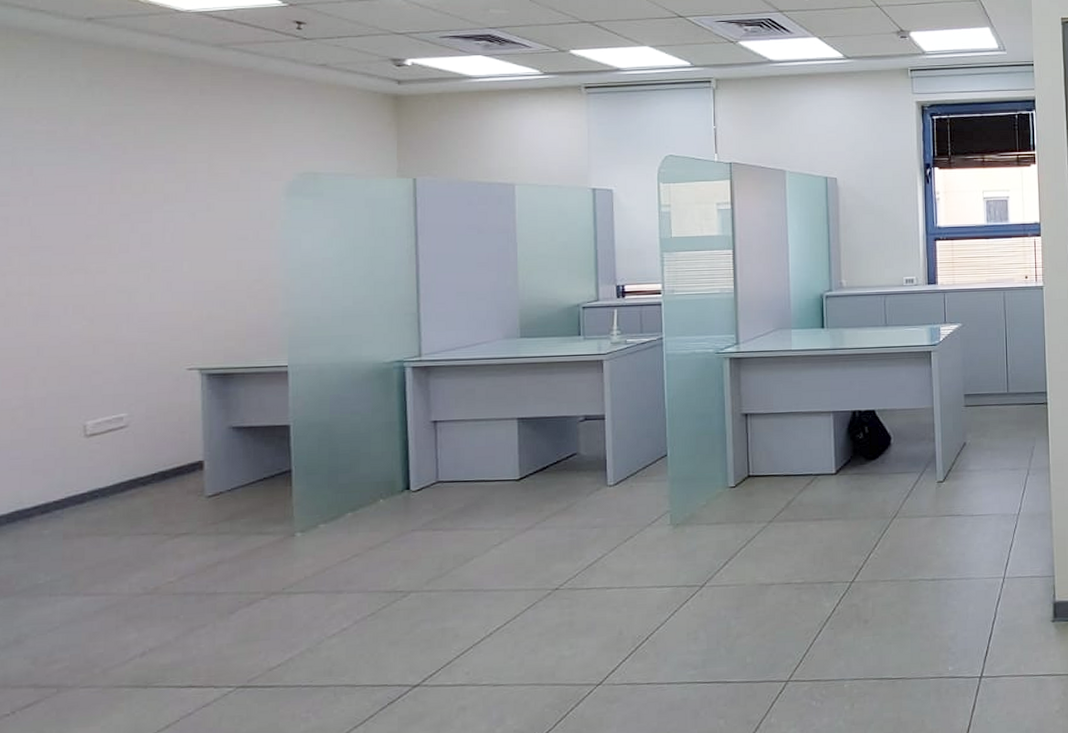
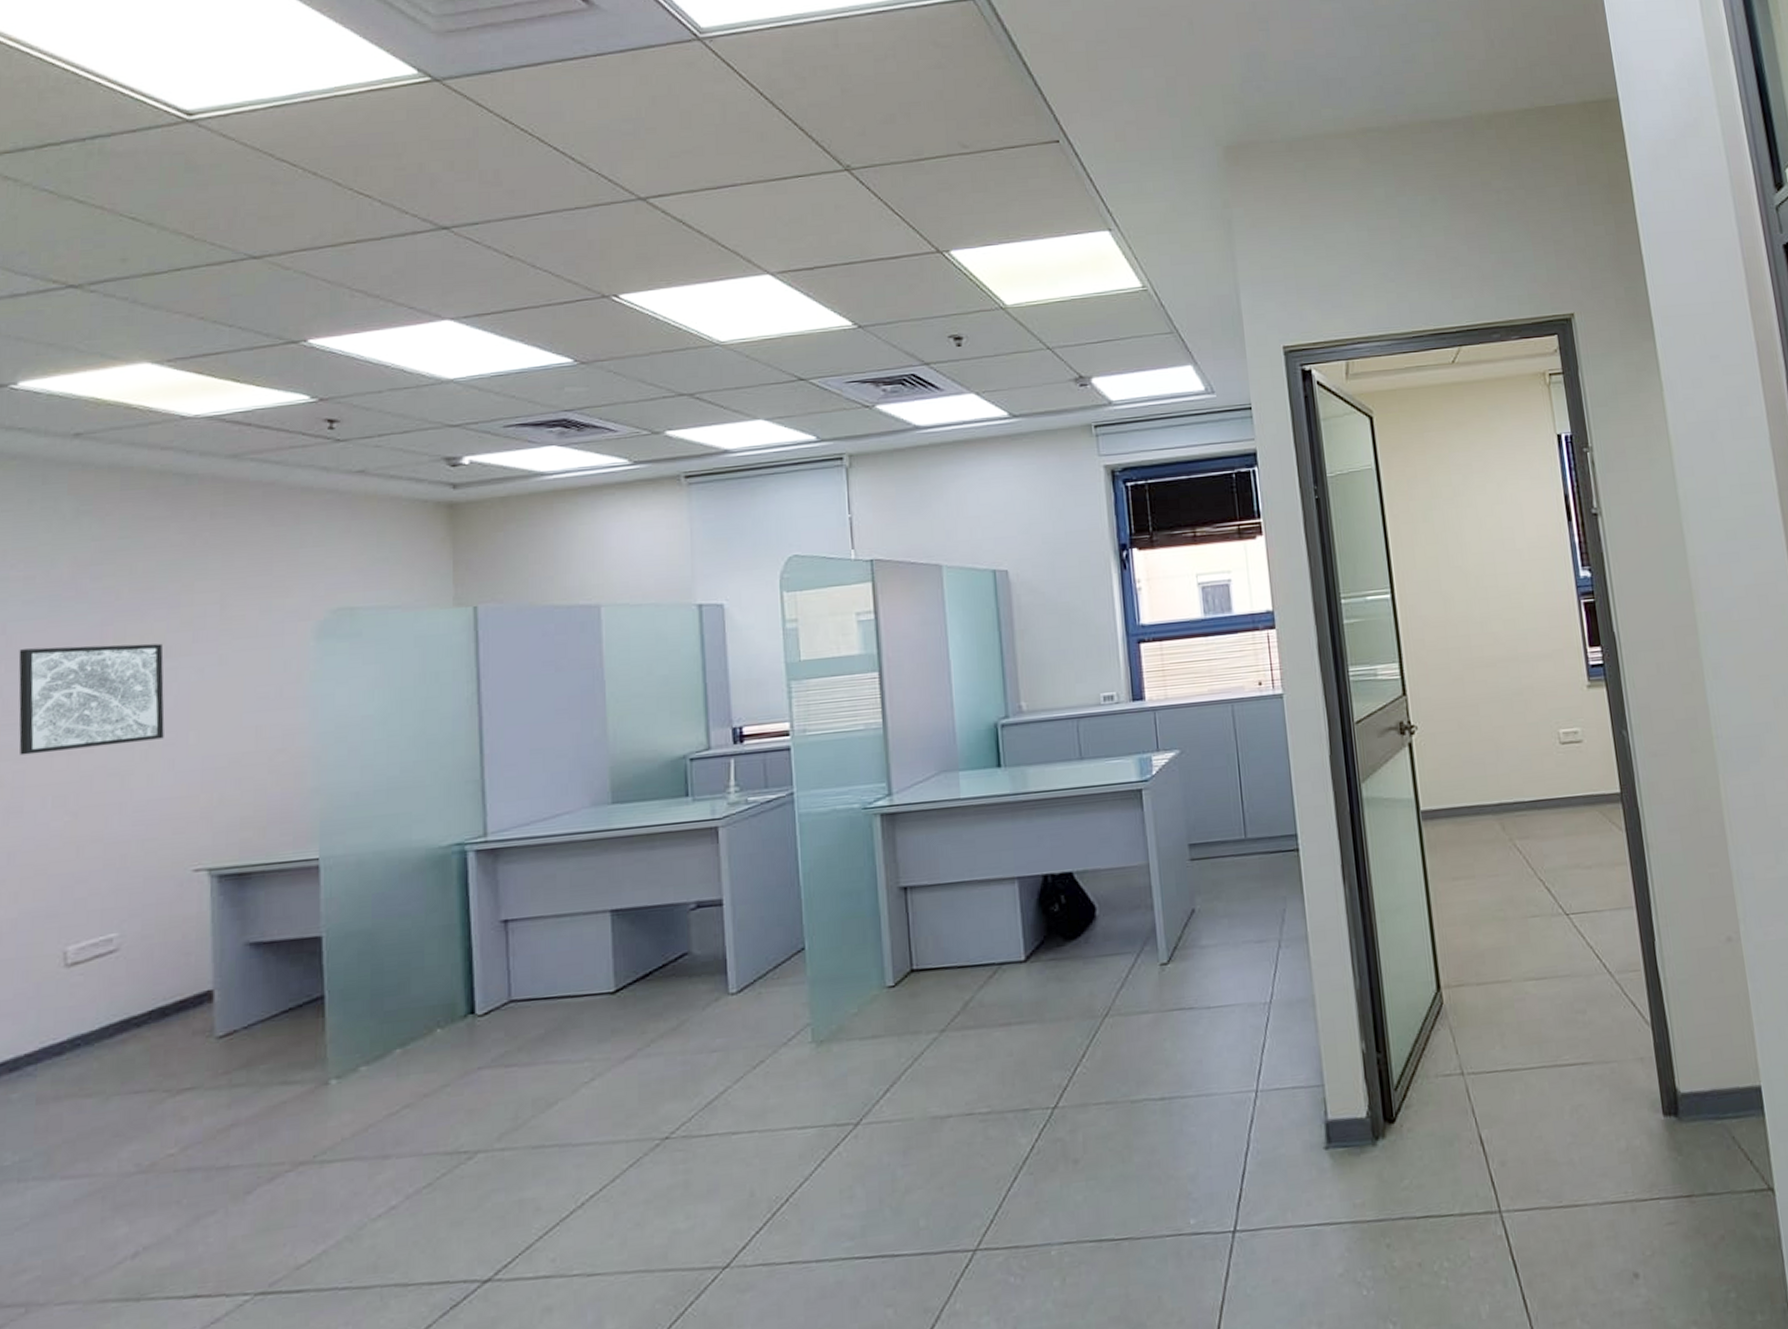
wall art: none [43,188,163,272] -> present [18,643,165,756]

